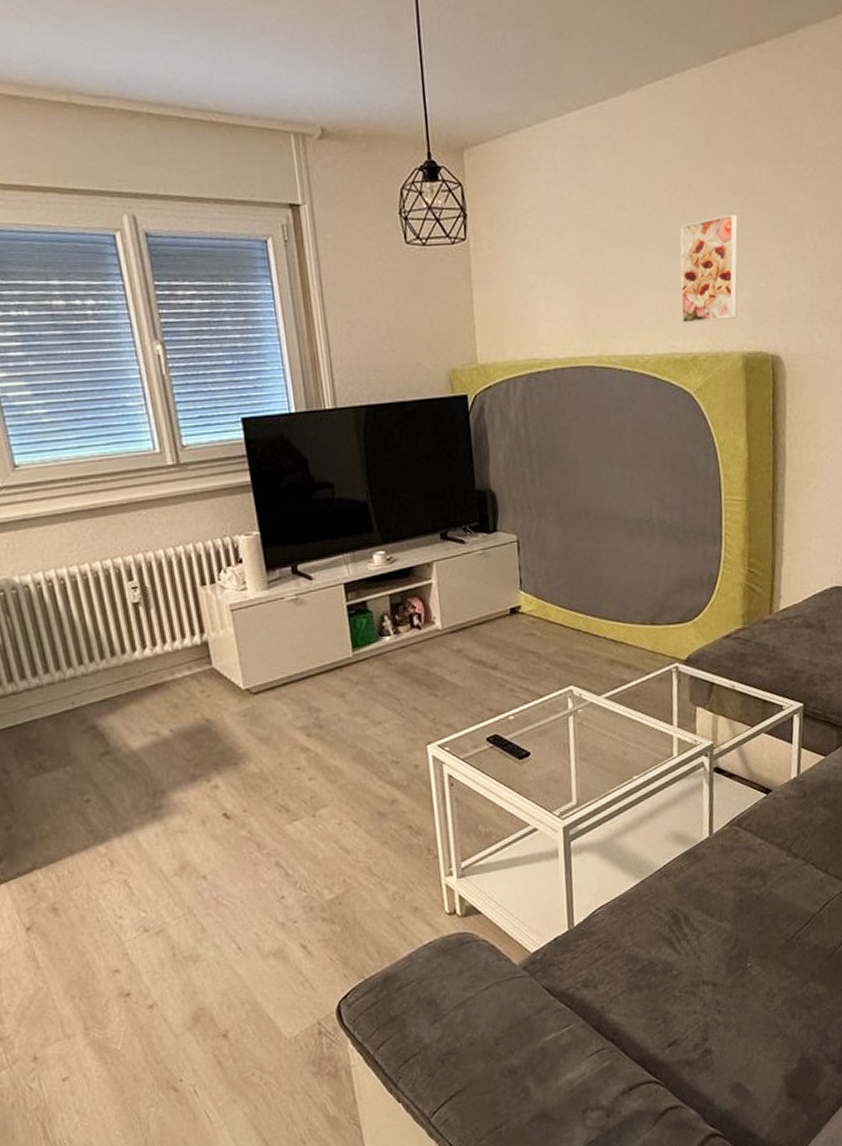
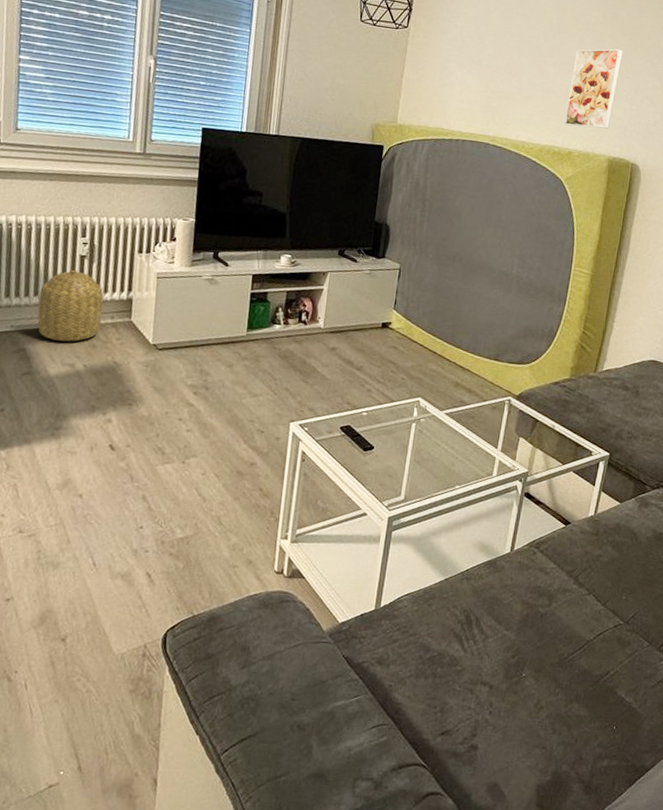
basket: none [95,621,179,709] -> present [37,269,104,342]

